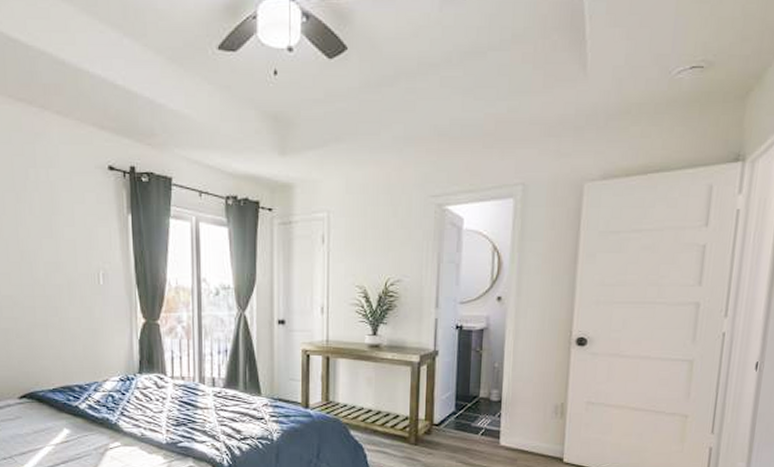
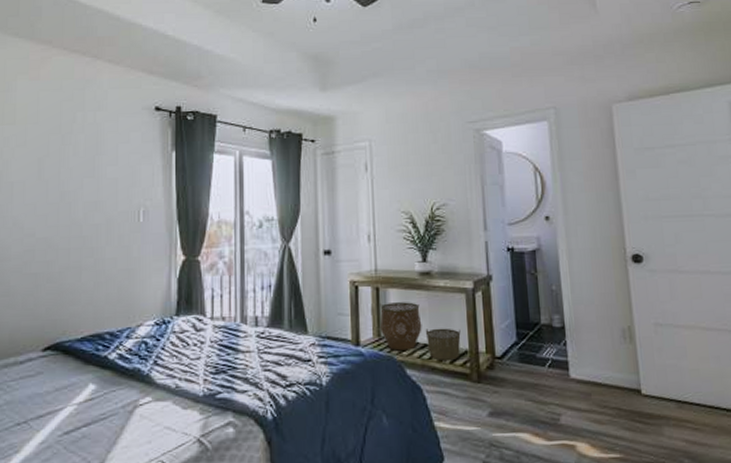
basket: none [328,371,368,414] -> present [379,302,422,351]
basket: none [370,396,403,426] -> present [425,328,461,362]

